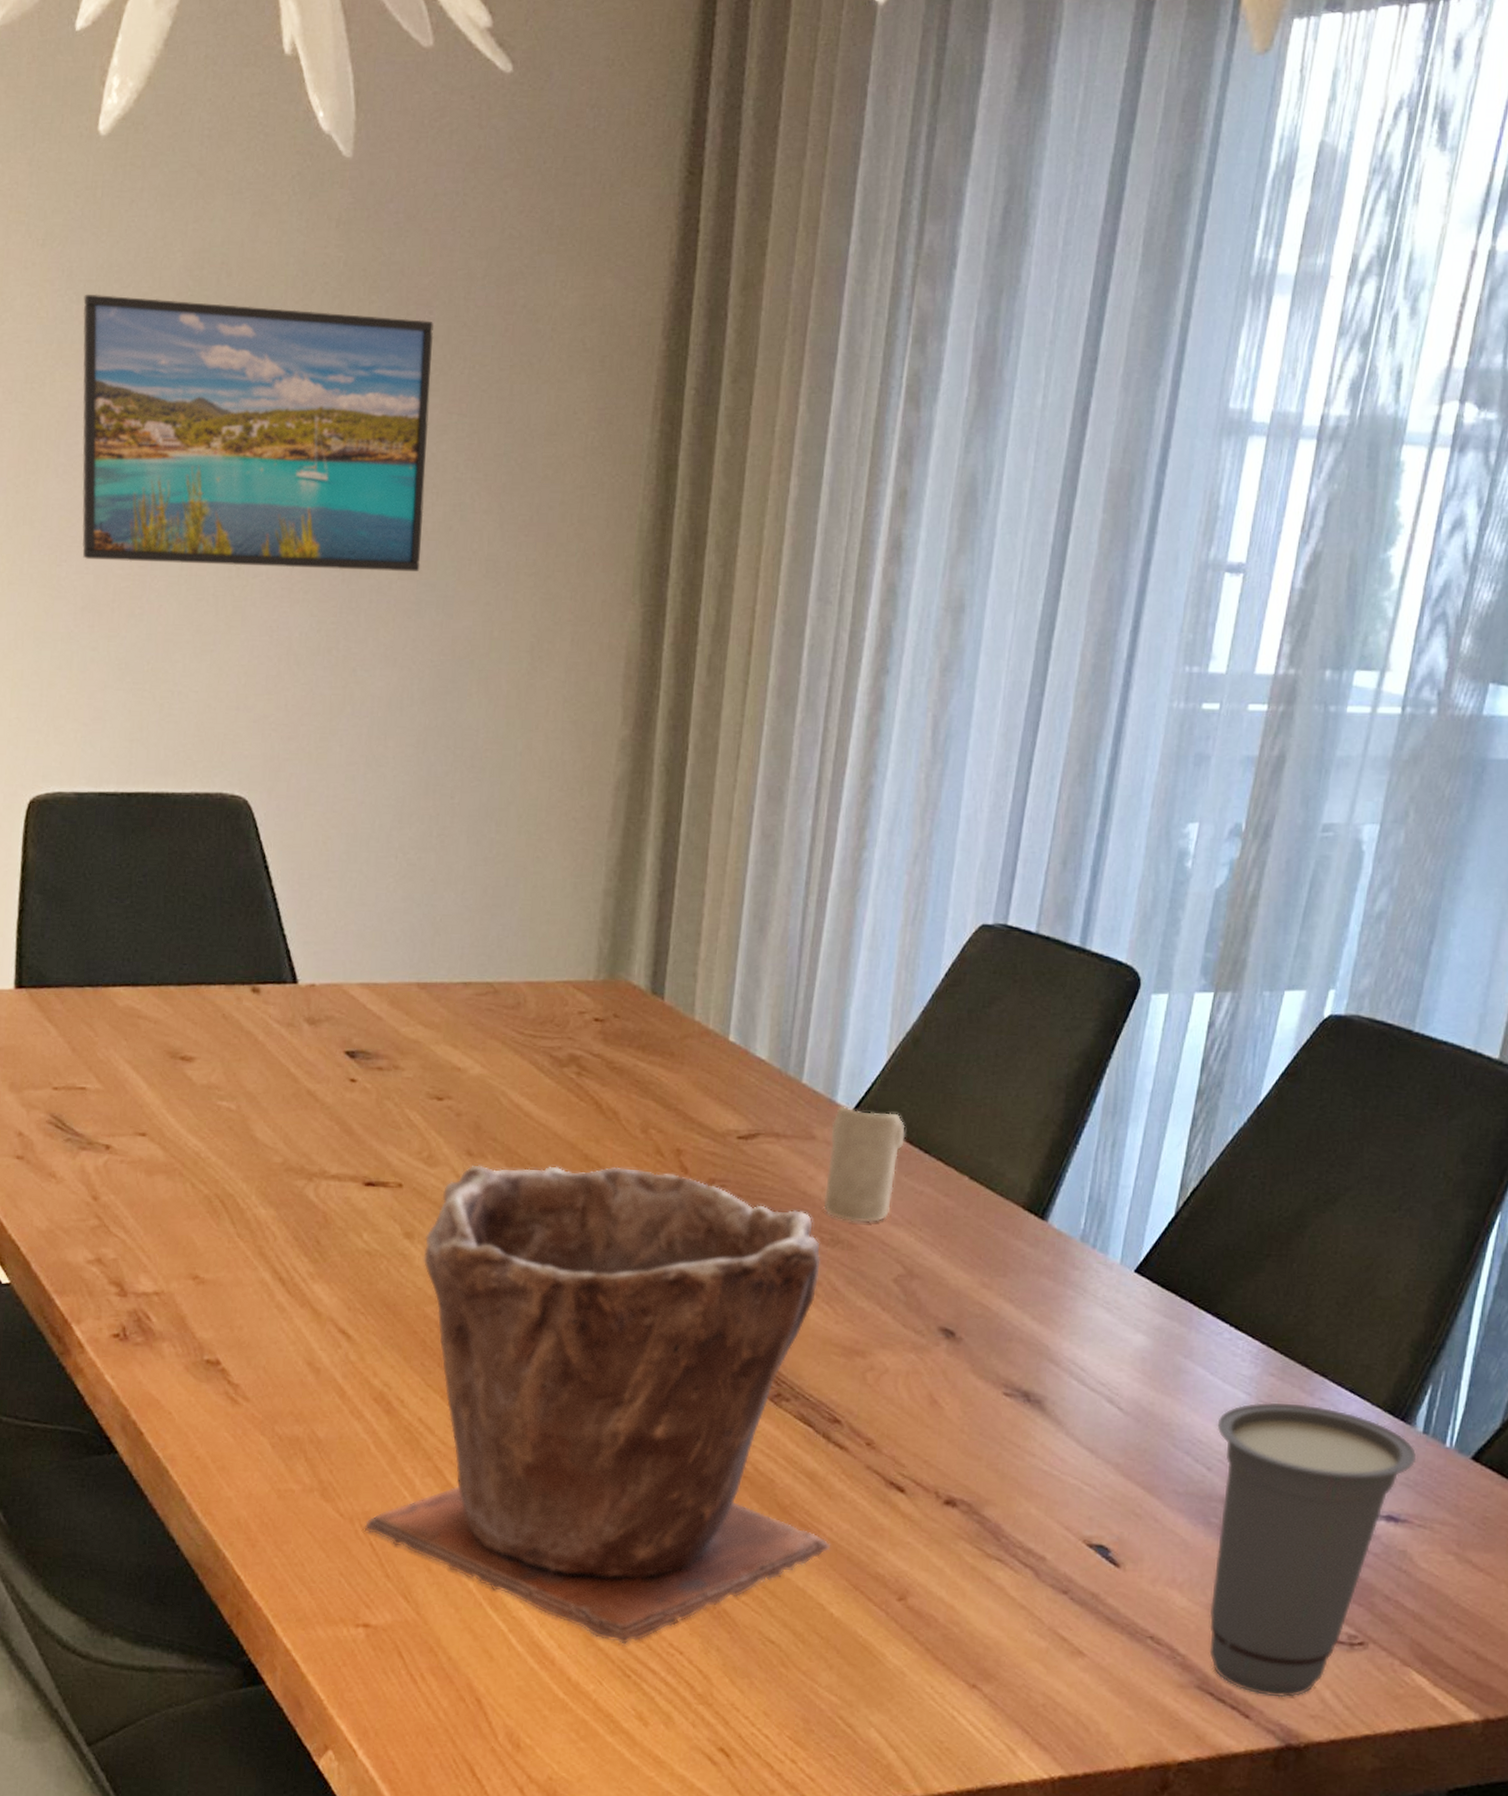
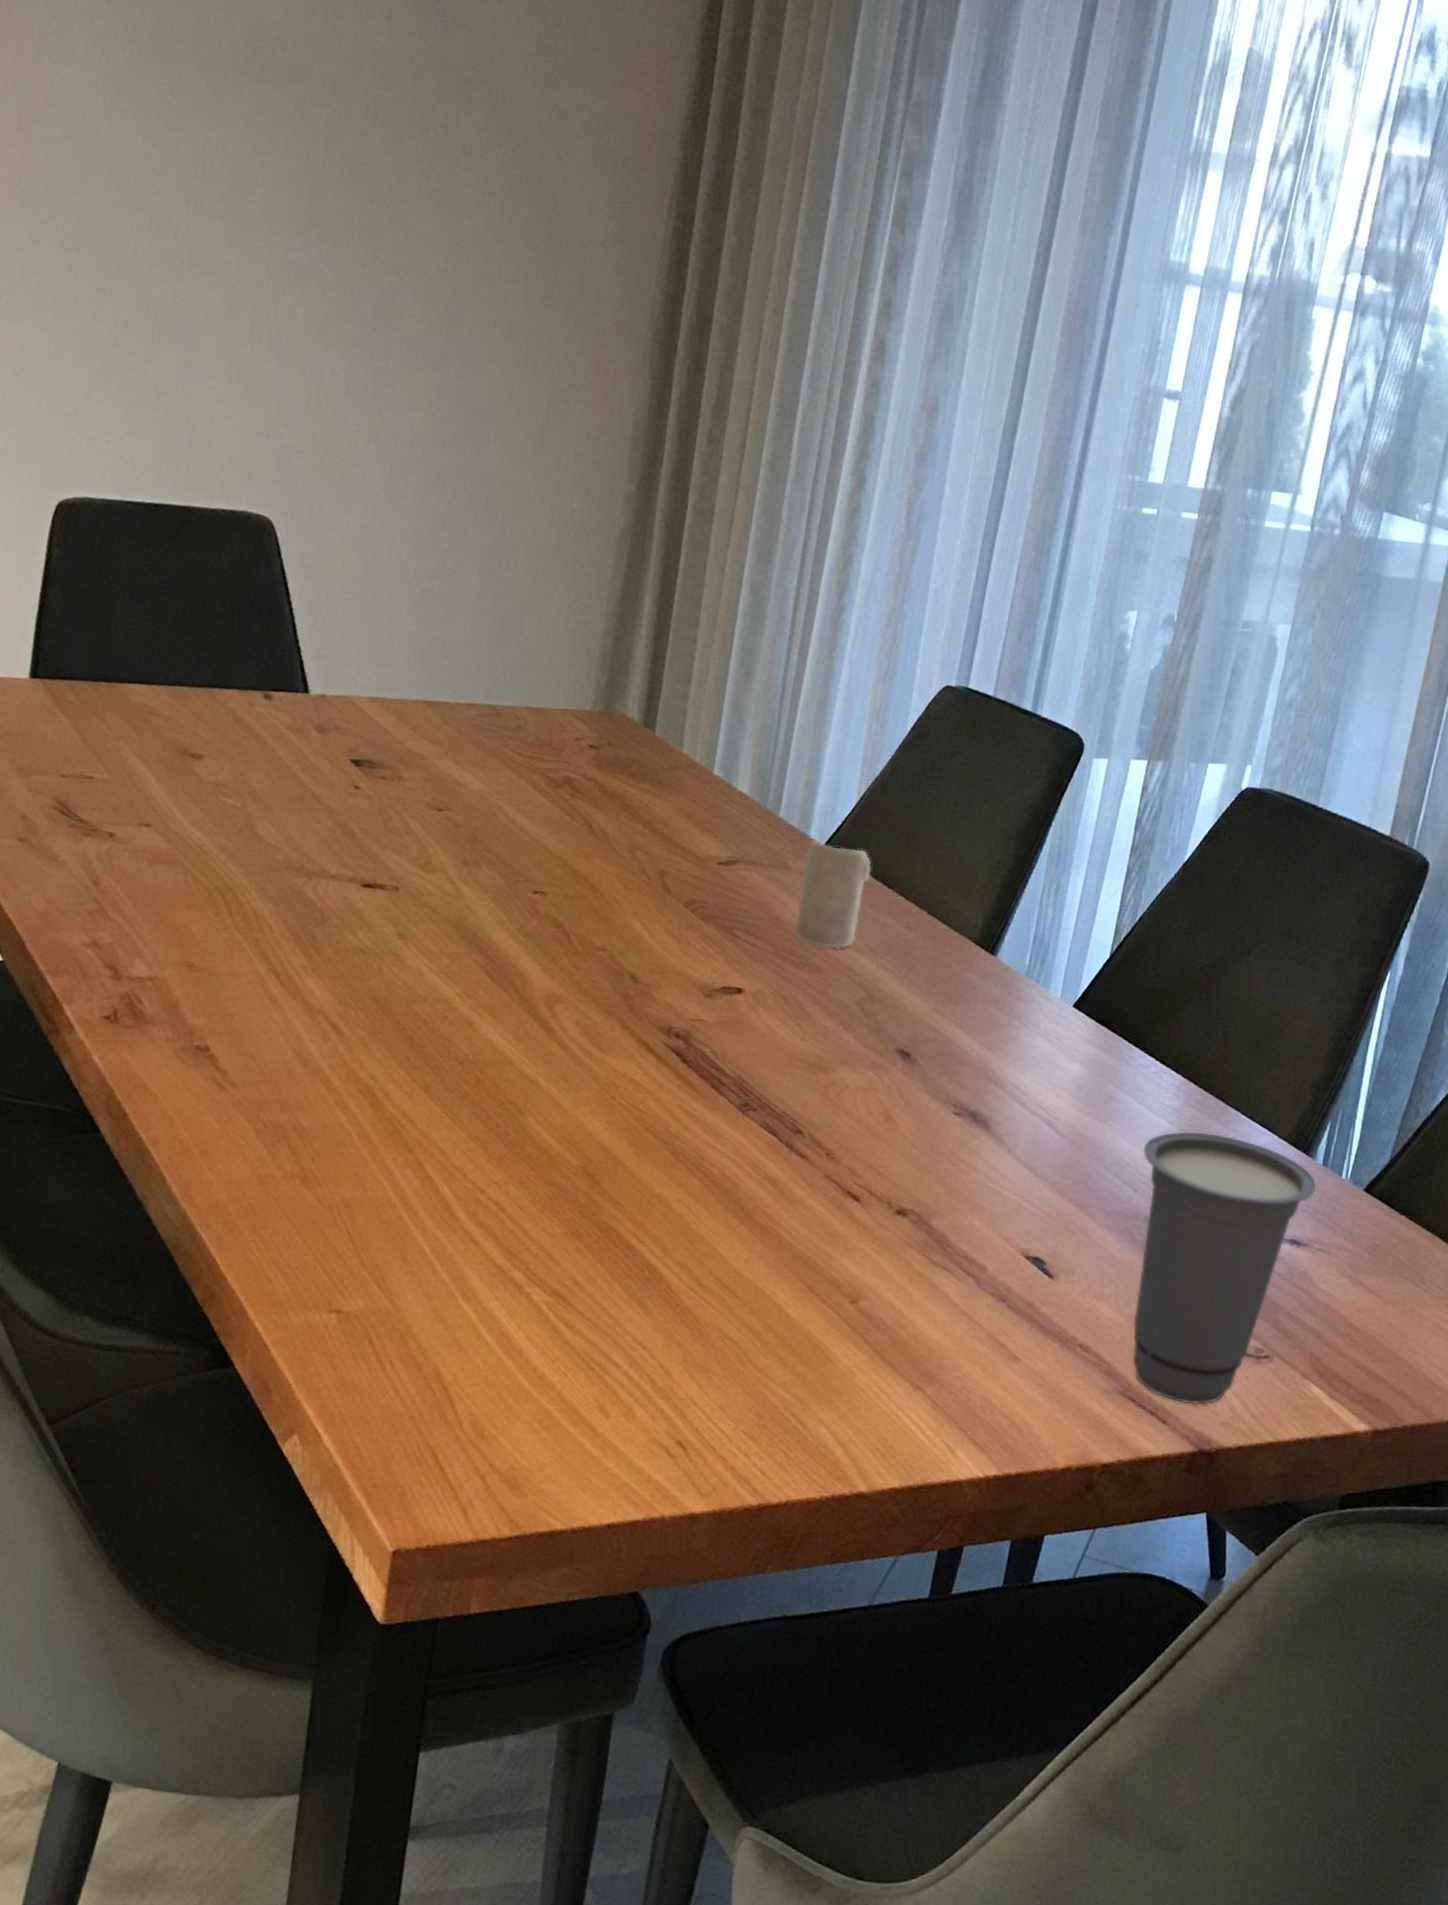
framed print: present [82,294,434,571] -> none [127,50,472,328]
plant pot: present [364,1164,830,1645] -> none [342,873,790,1338]

